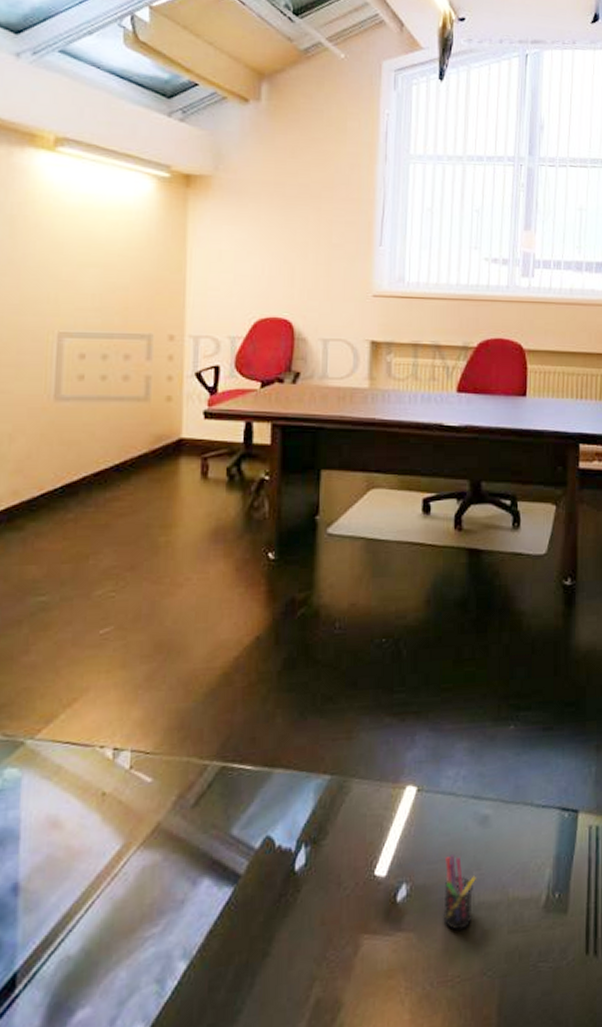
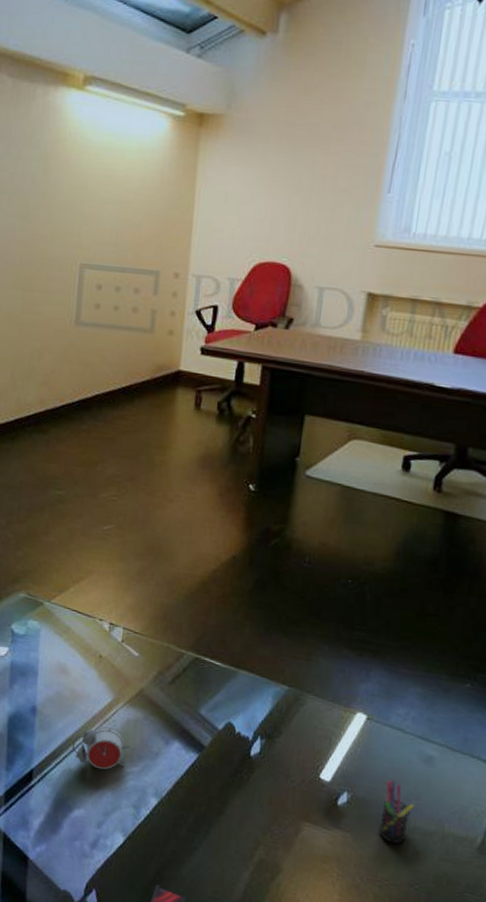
alarm clock: none [70,884,150,945] -> present [71,726,132,770]

